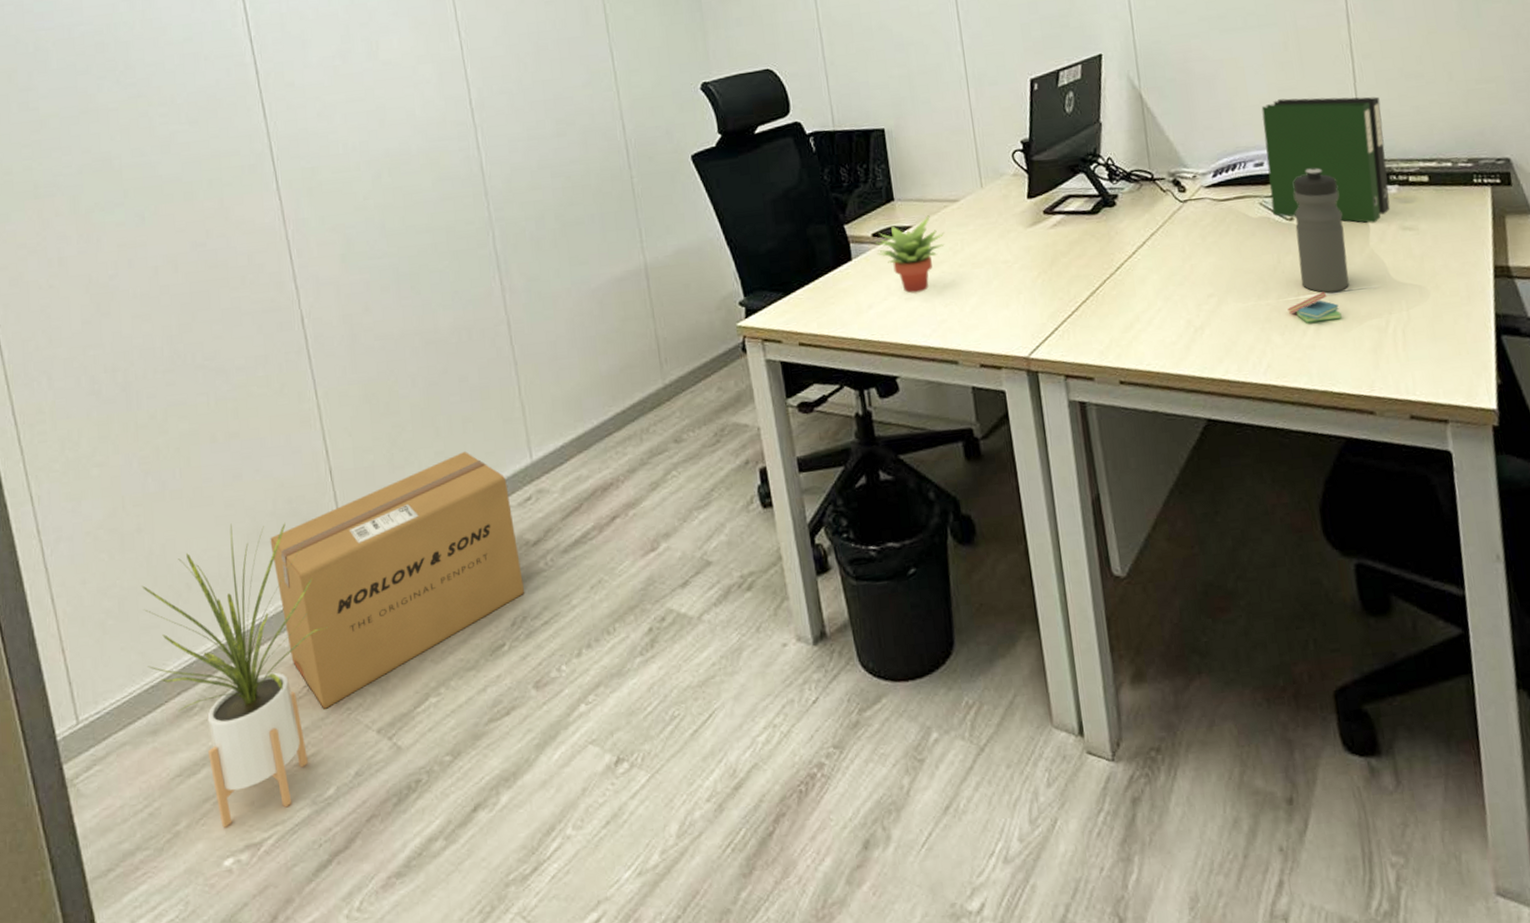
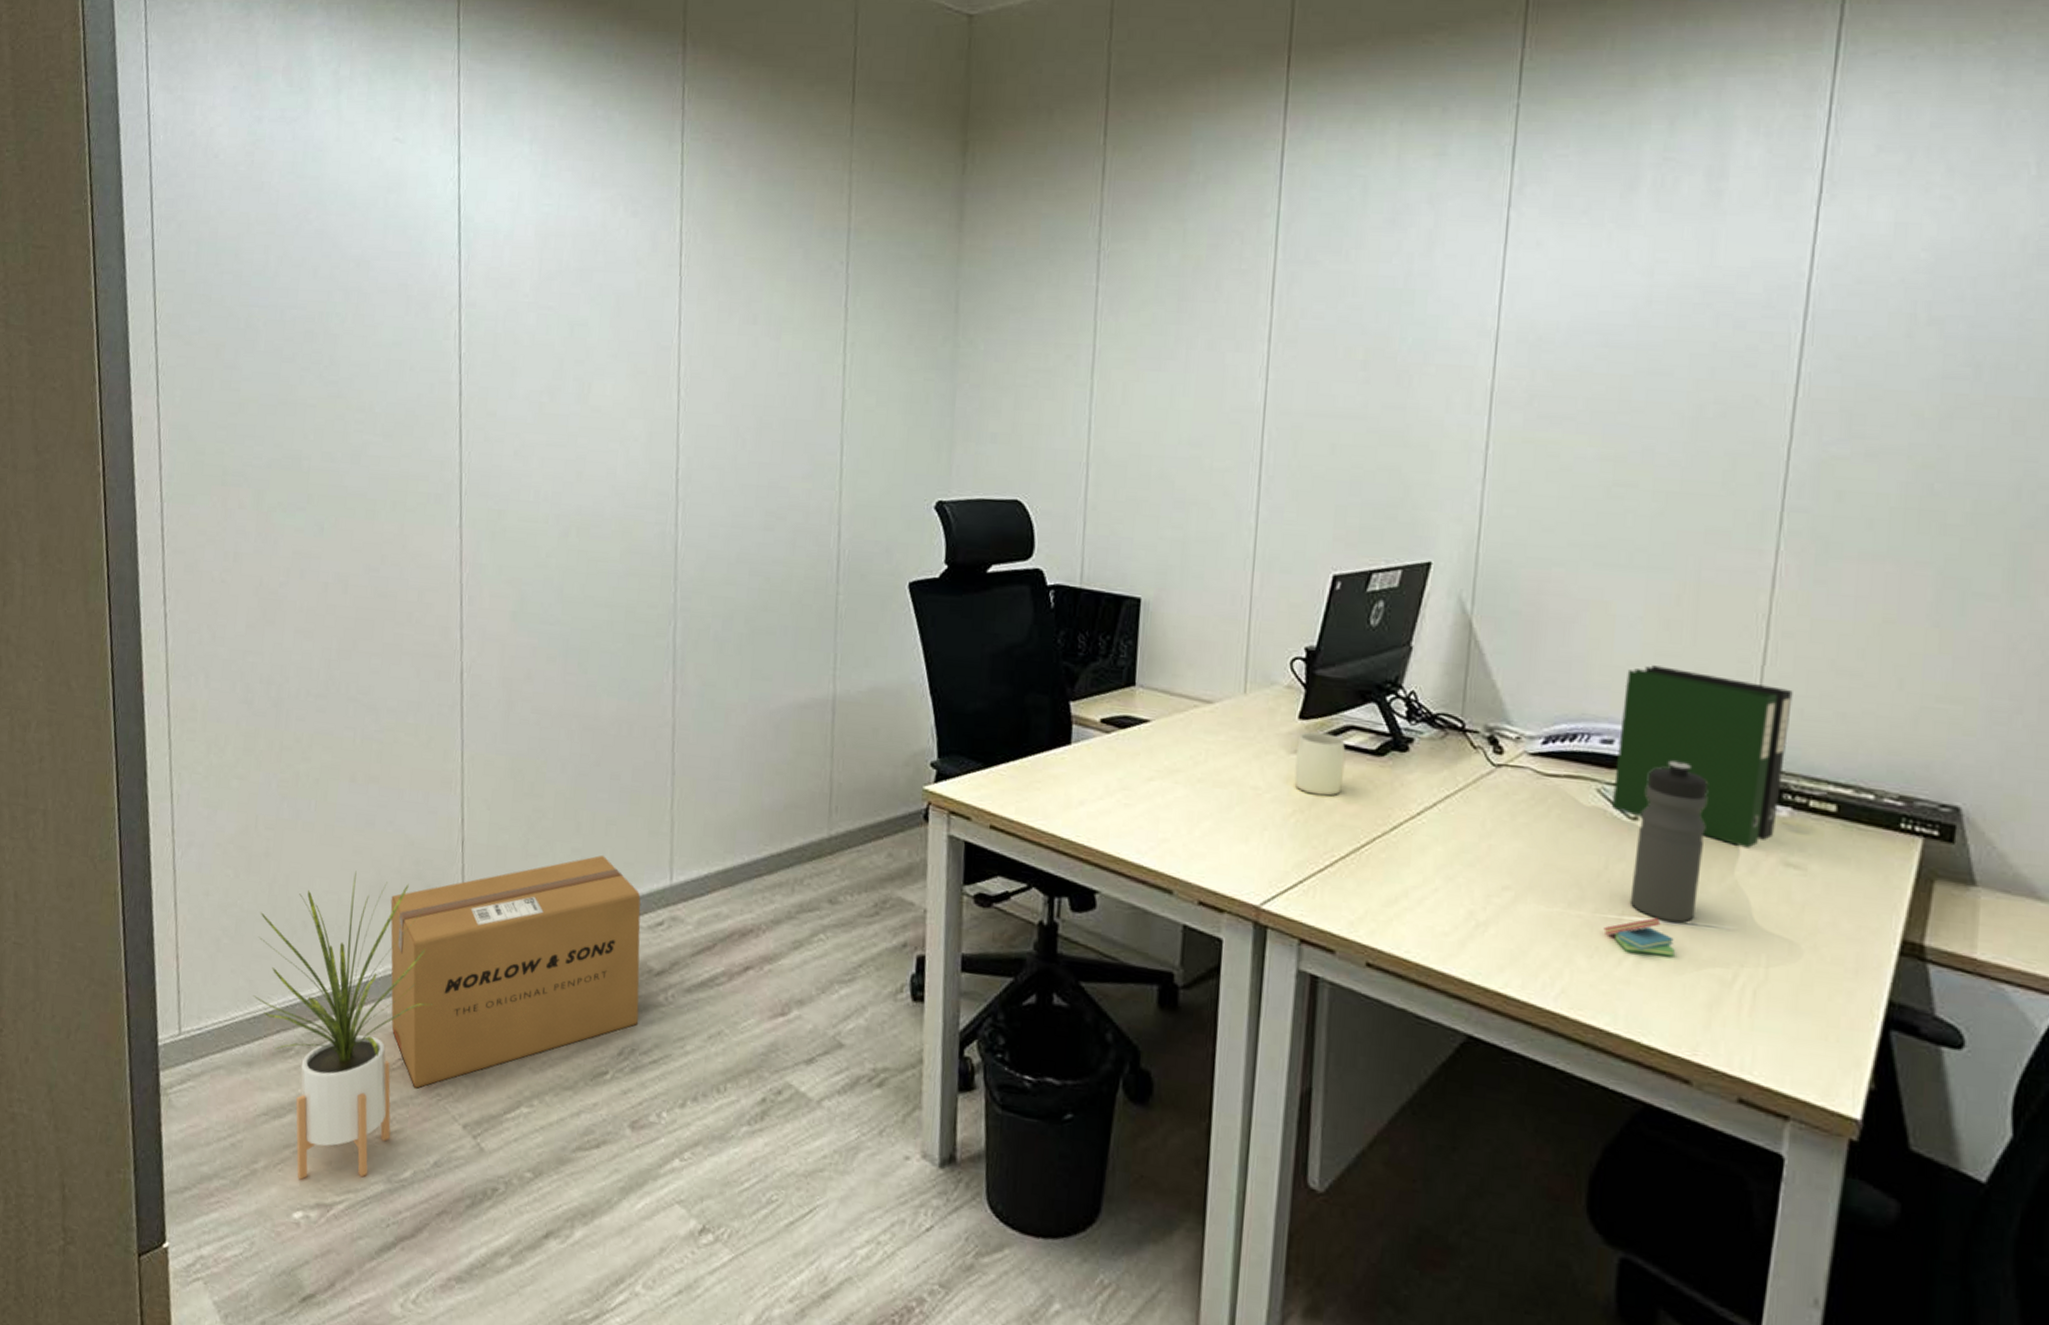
succulent plant: present [875,215,945,294] -> none [1102,712,1188,801]
mug: none [1030,205,1072,257] -> present [1294,732,1346,796]

